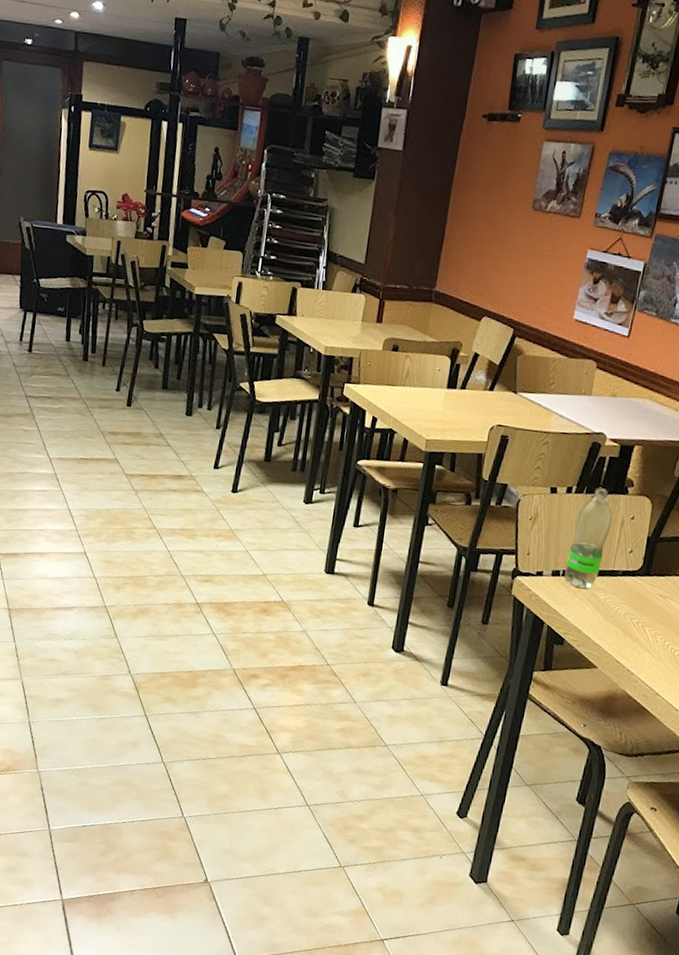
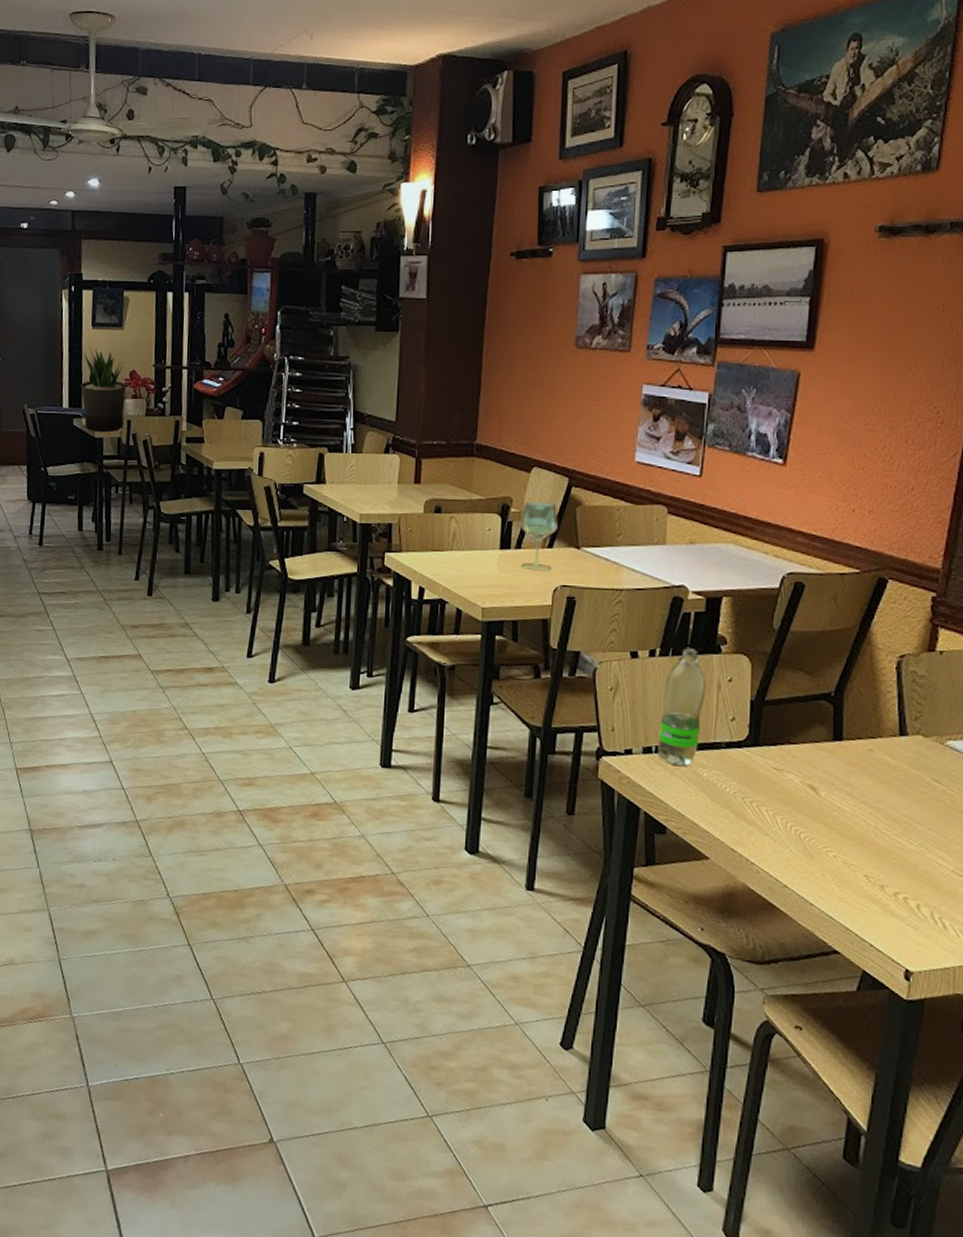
planter: none [75,167,119,251] -> present [80,346,127,432]
wine glass: none [463,347,501,412] -> present [520,502,559,572]

